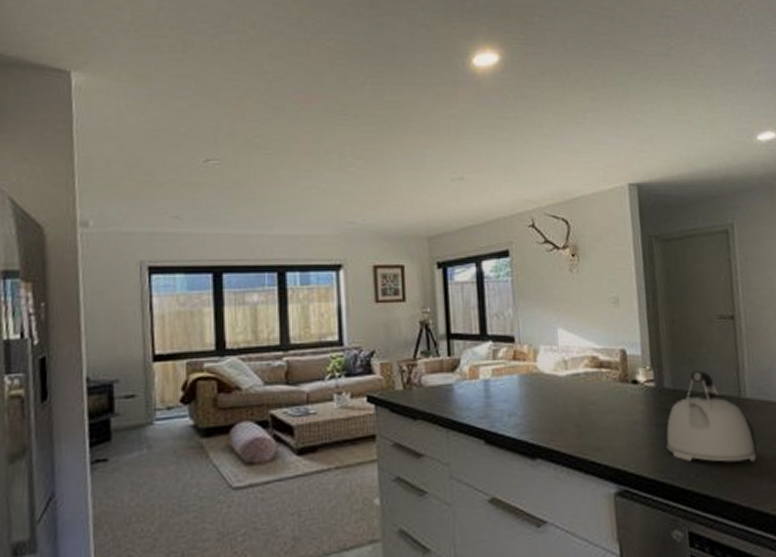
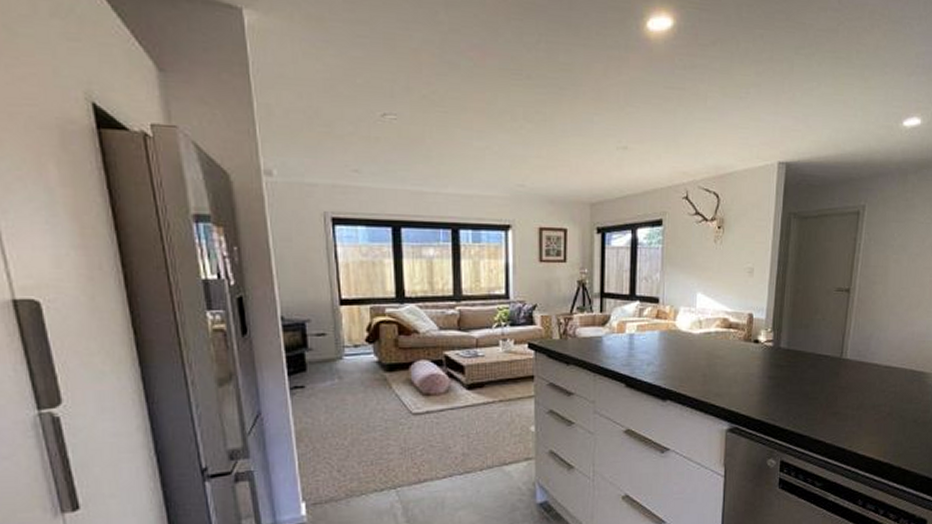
kettle: present [666,371,757,462] -> none [774,334,846,410]

